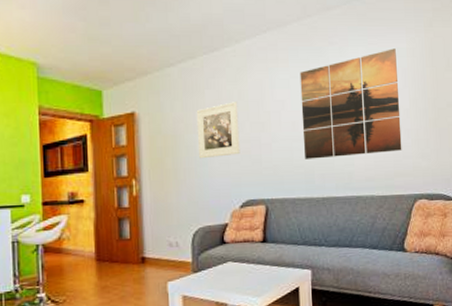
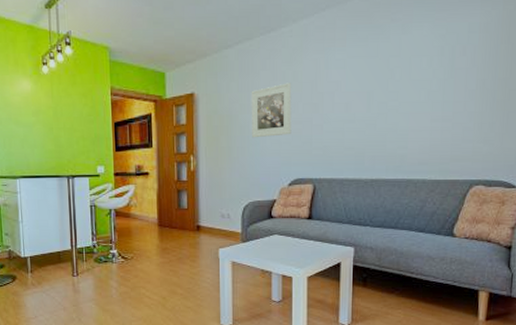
wall art: present [300,48,402,159] -> none [355,24,467,141]

